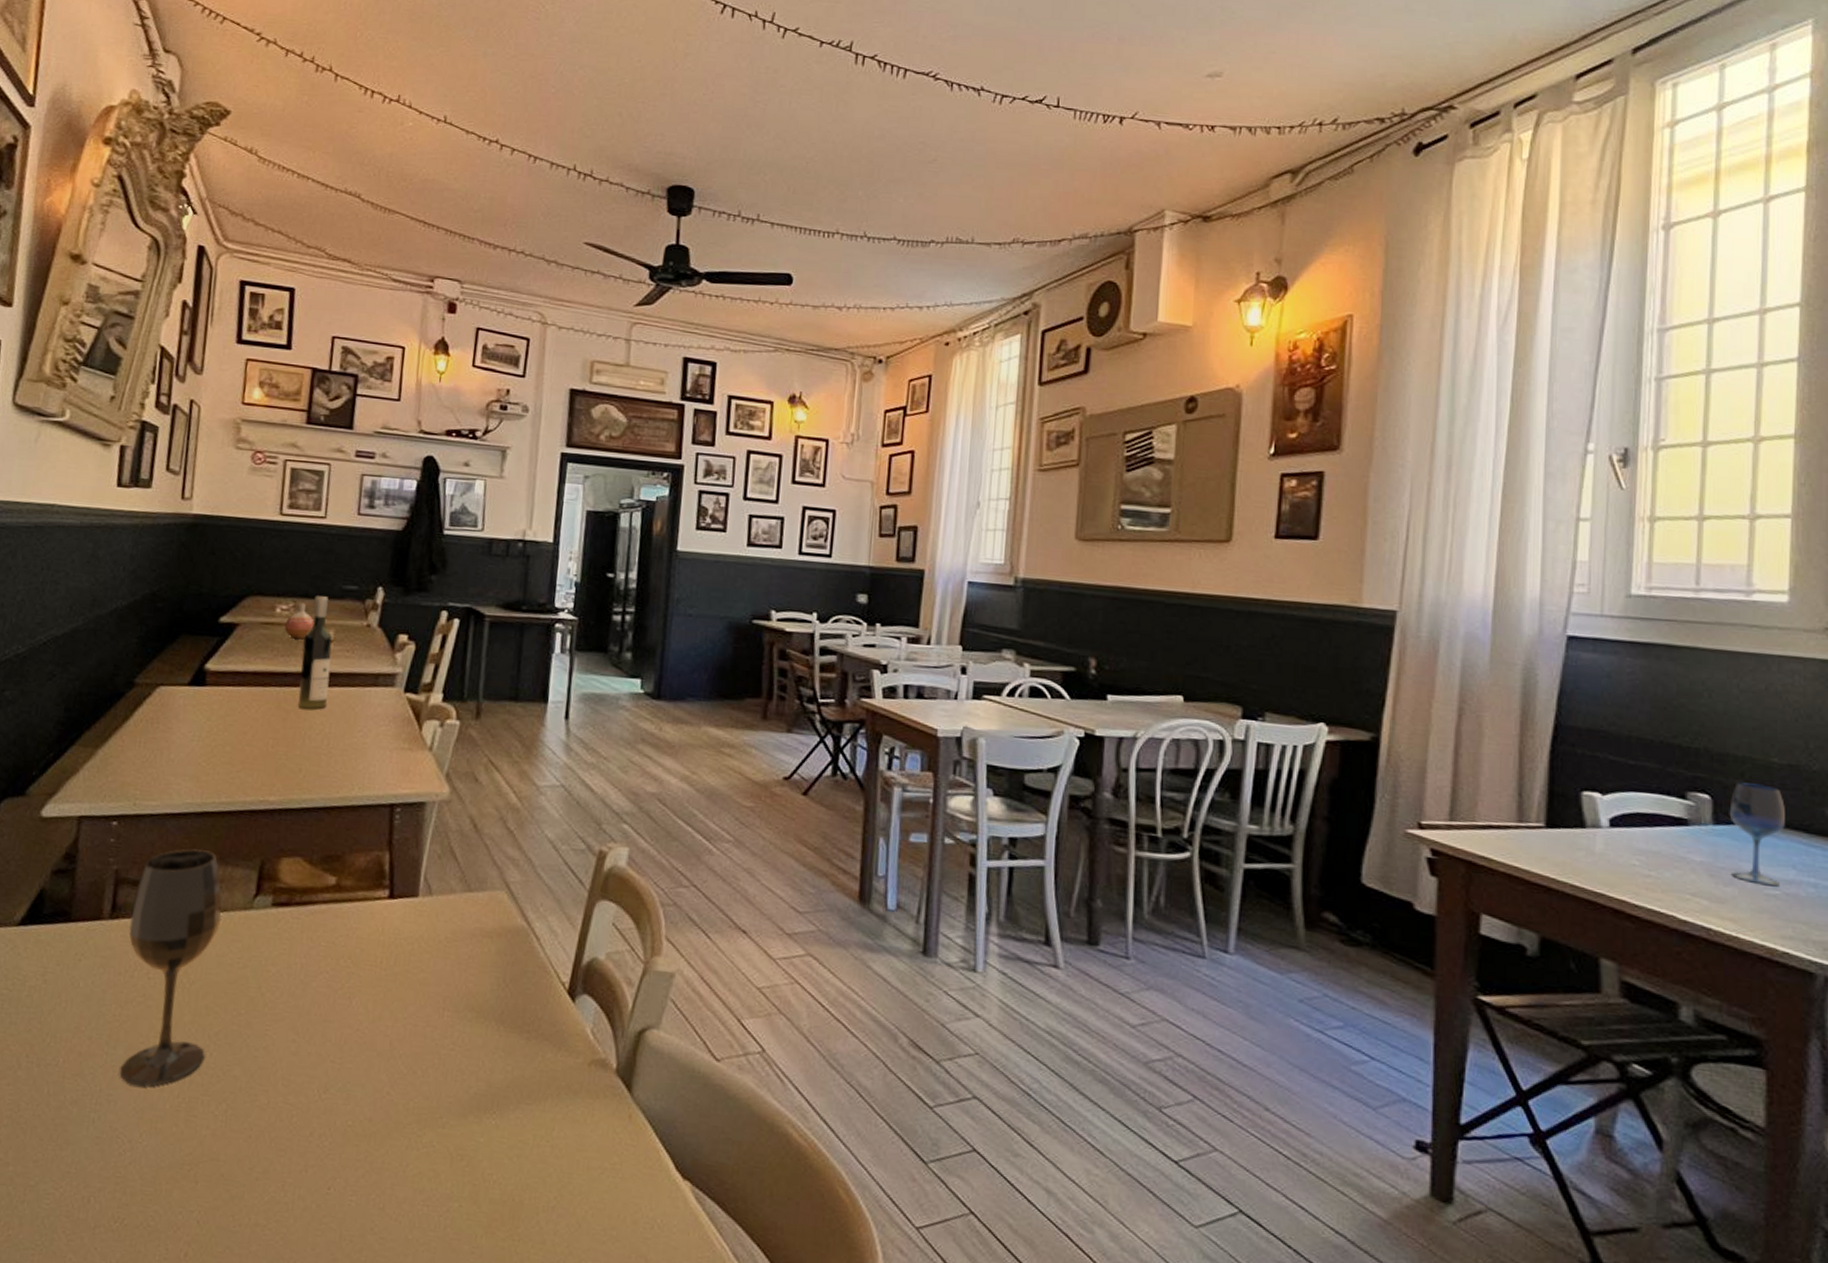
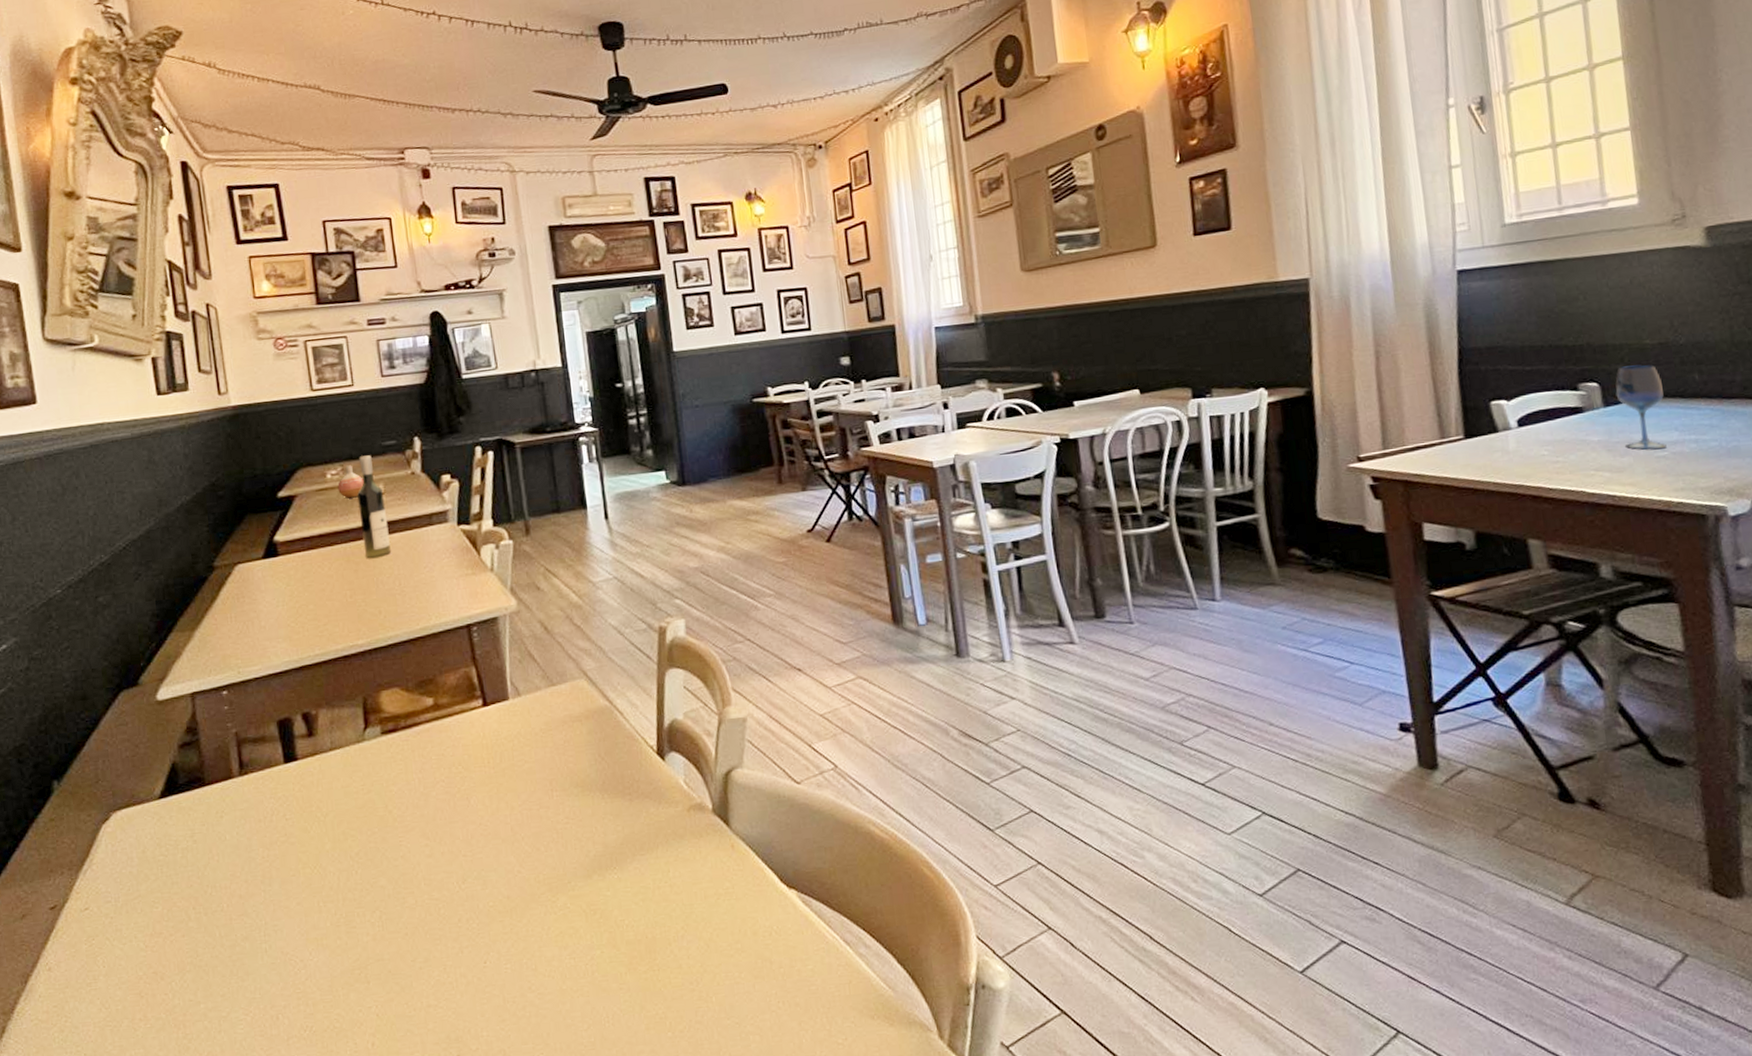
wine glass: present [119,849,222,1087] -> none [257,699,352,913]

